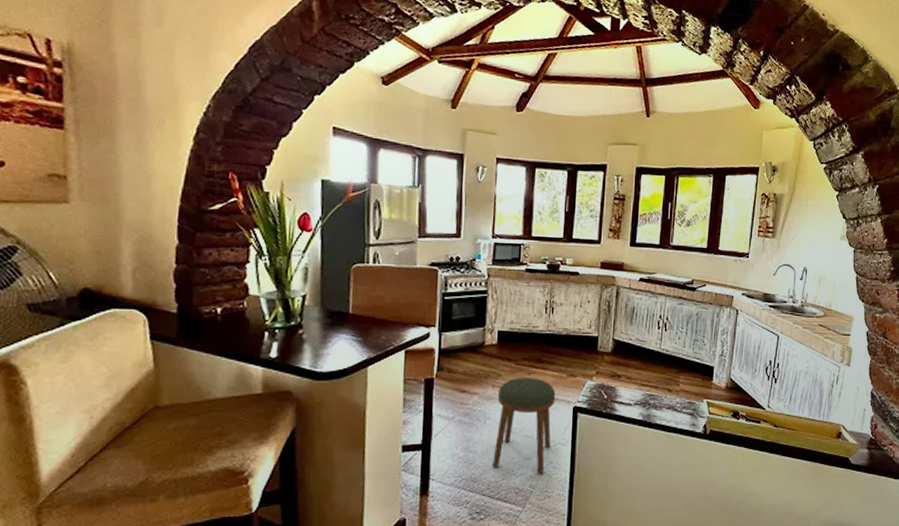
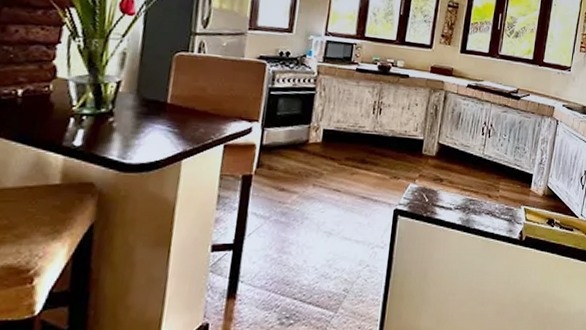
stool: present [492,377,556,475] -> none [306,177,378,279]

